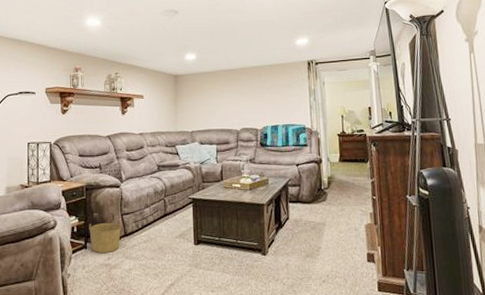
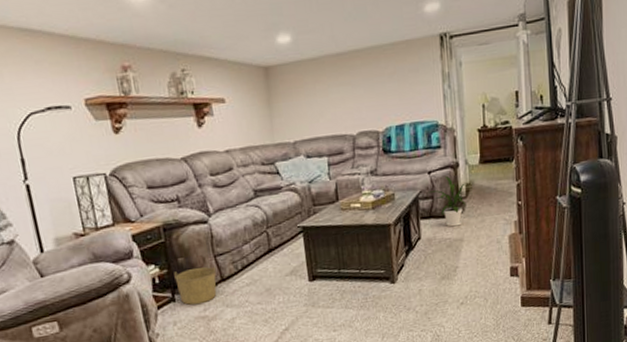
house plant: none [294,170,328,212] -> present [426,176,467,227]

